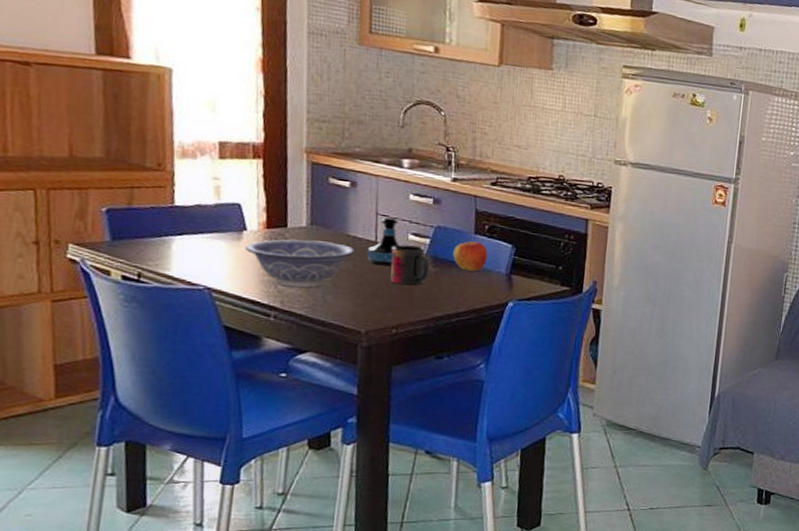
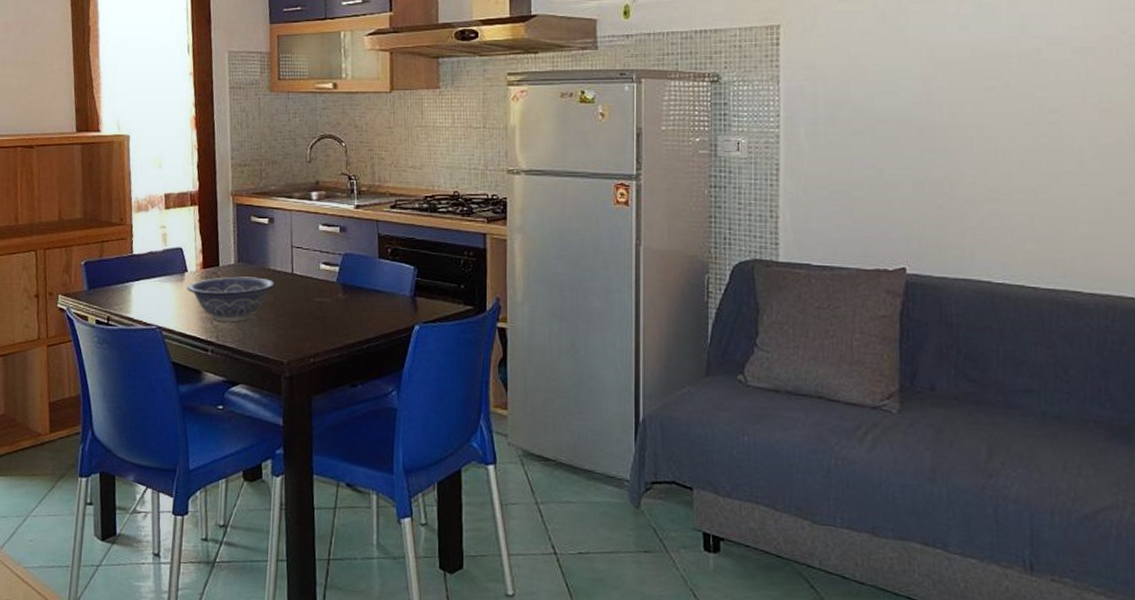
tequila bottle: present [367,216,401,266] -> none [285,248,314,297]
mug: present [390,244,430,286] -> none [306,274,340,314]
apple: present [453,239,489,272] -> none [360,263,393,296]

